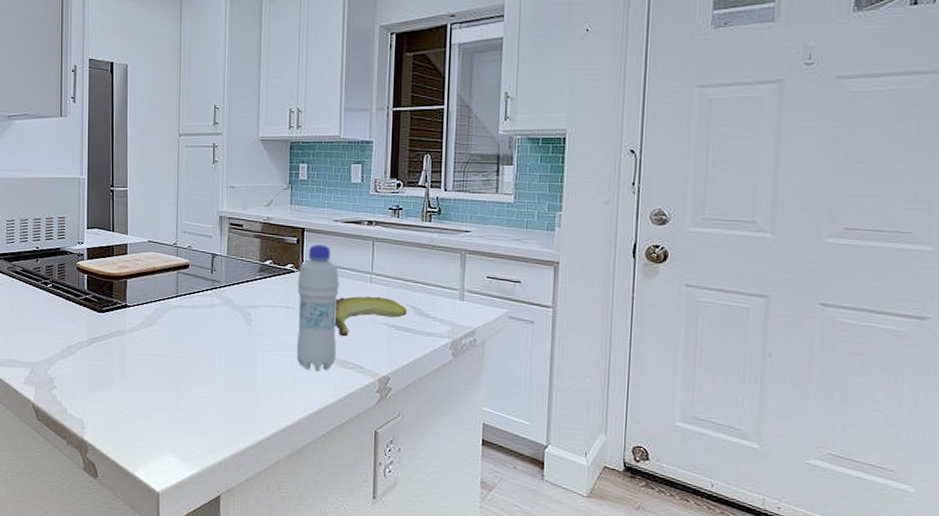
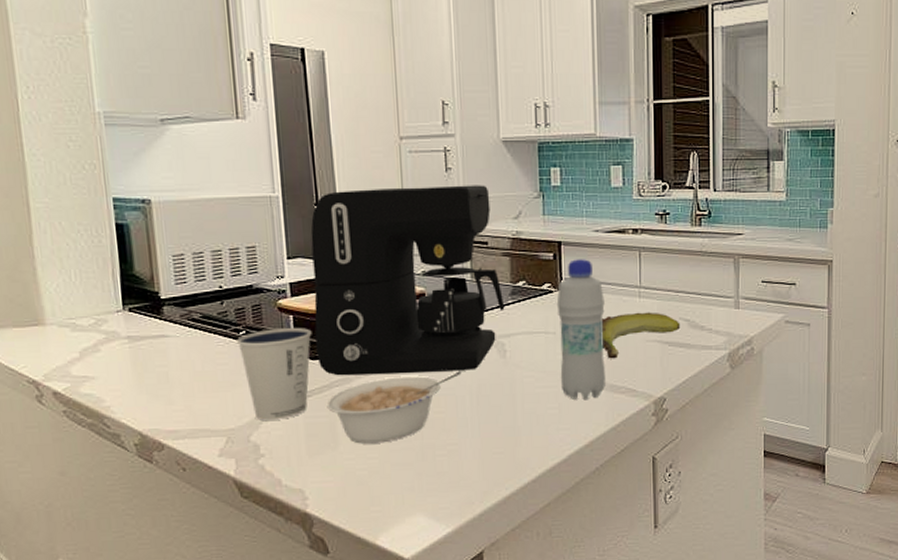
dixie cup: none [45,284,100,359] -> present [237,328,312,420]
coffee maker: none [102,175,253,334] -> present [310,185,505,376]
legume: none [106,333,214,389] -> present [326,371,462,444]

